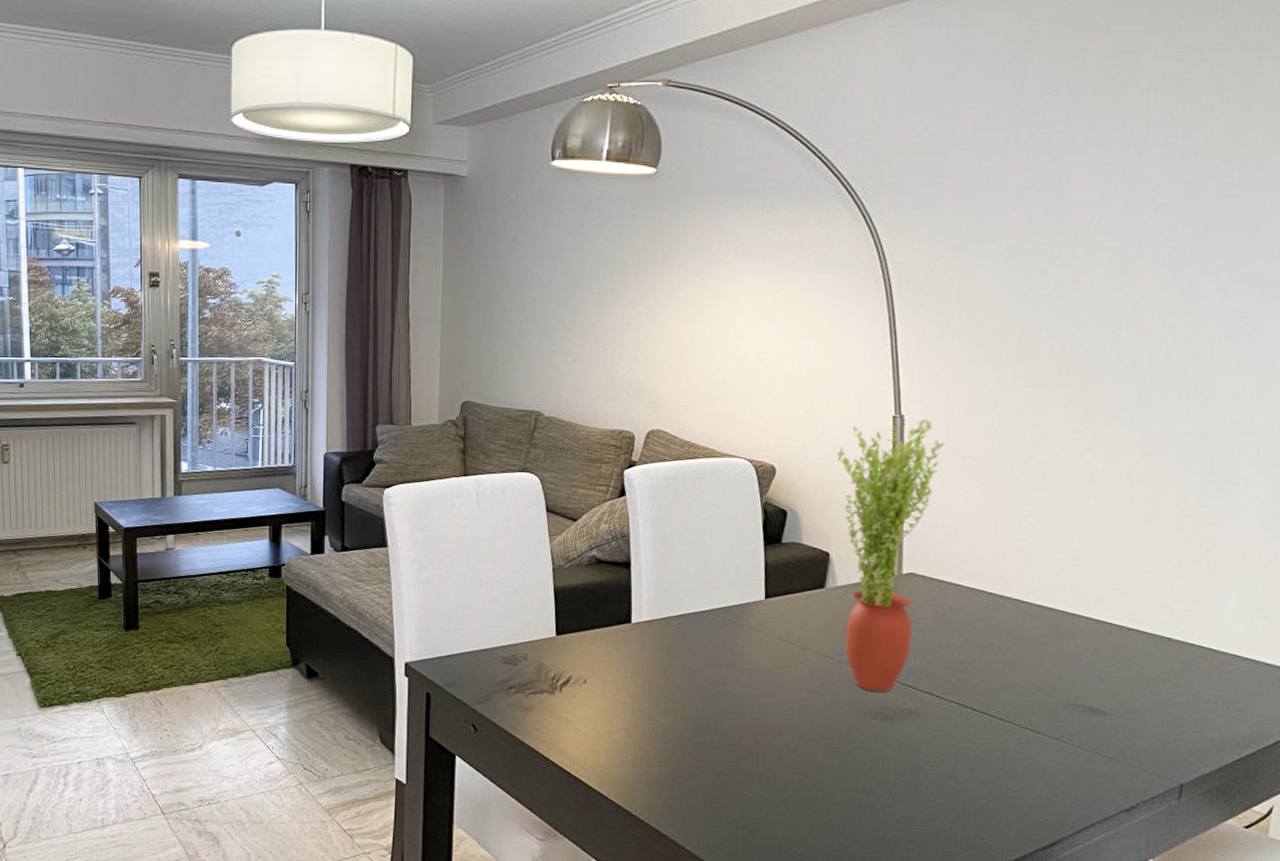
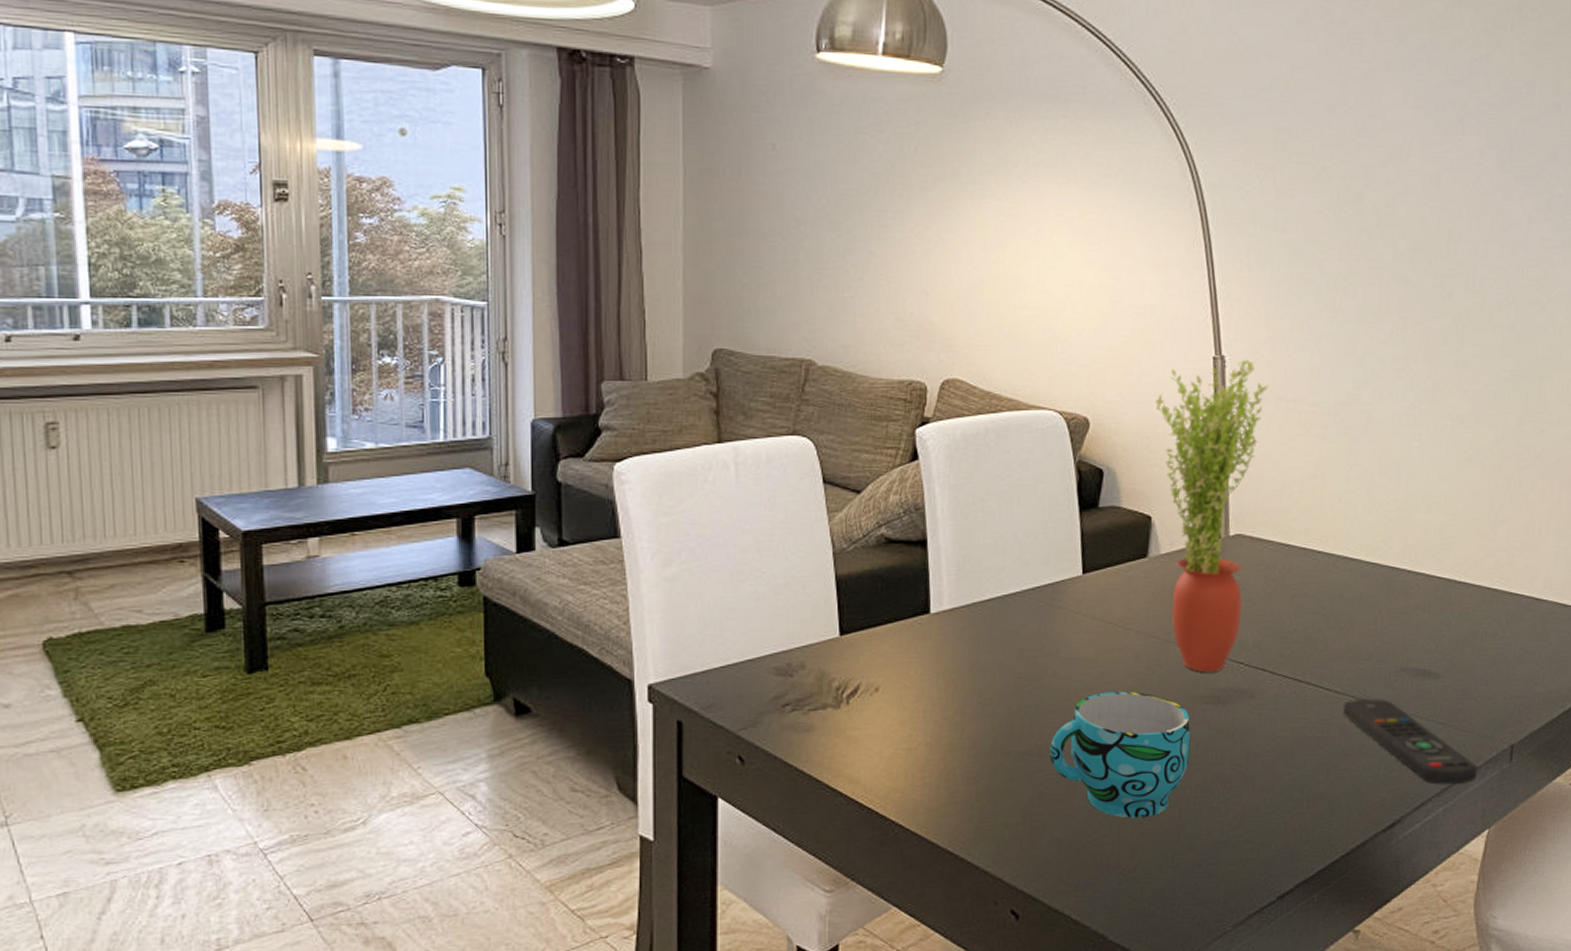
cup: none [730,700,859,811] -> present [1049,691,1191,818]
remote control: none [1008,728,1144,815] -> present [1343,699,1477,785]

